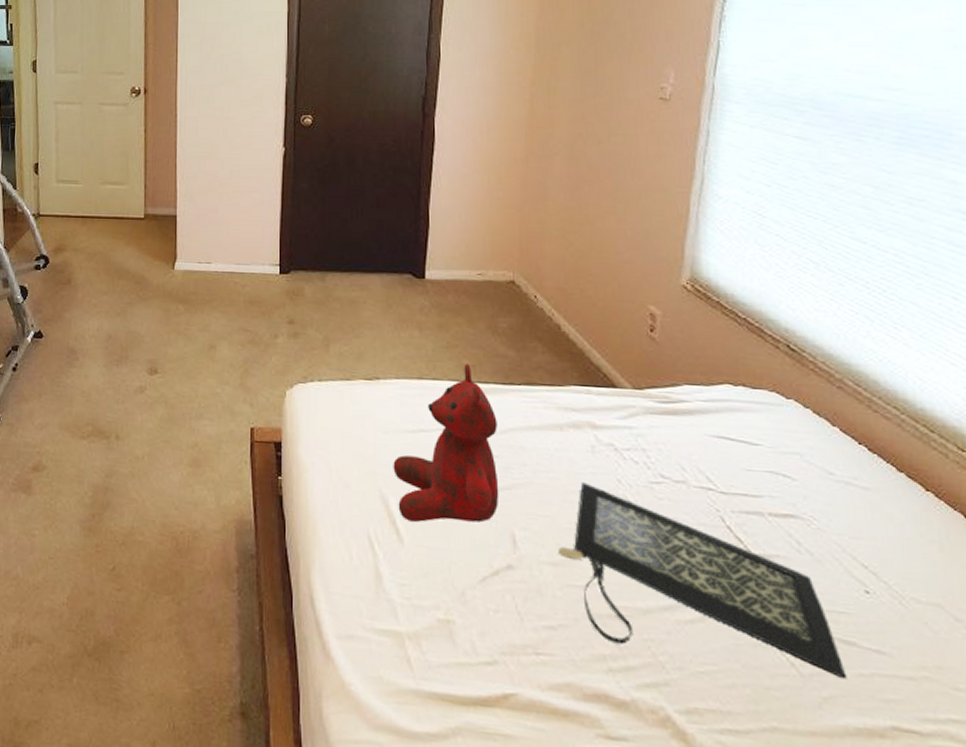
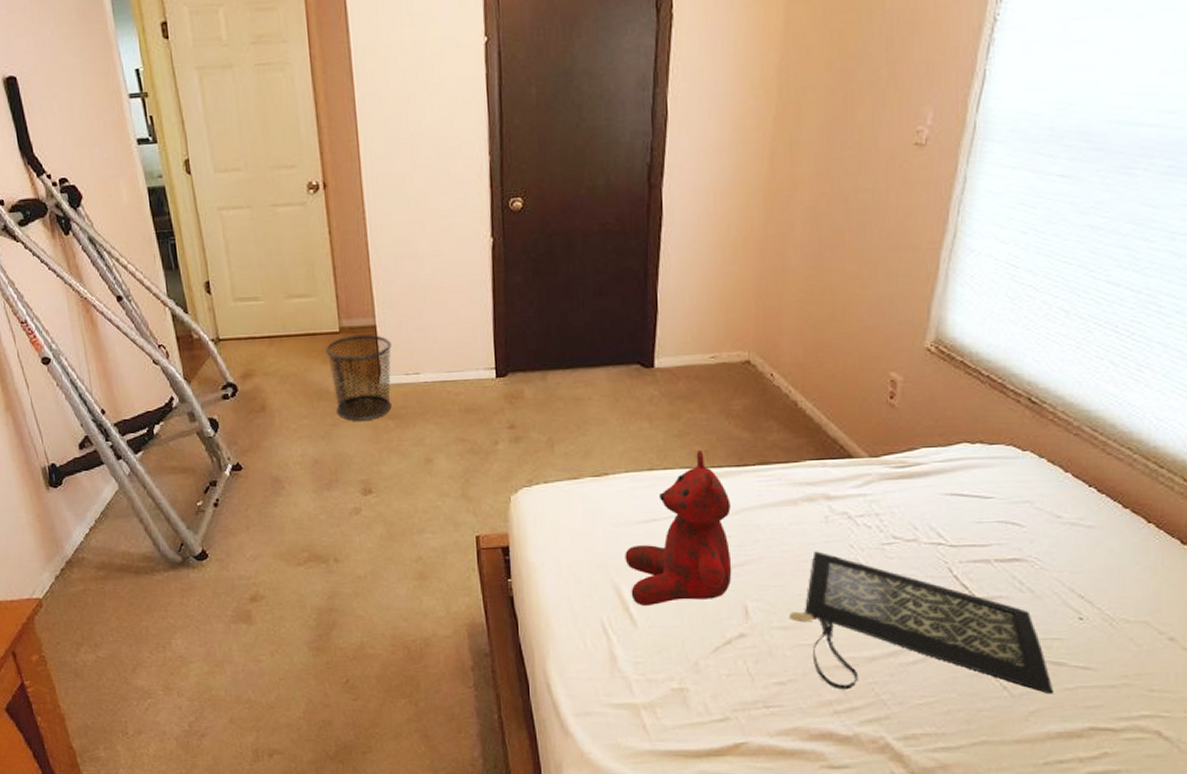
waste bin: none [130,222,188,302] -> present [326,334,392,421]

